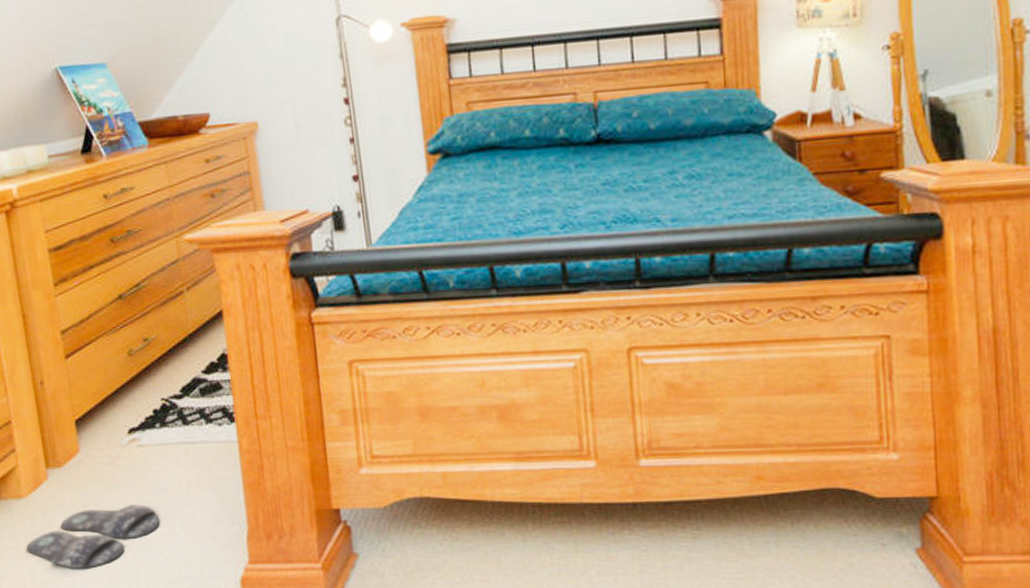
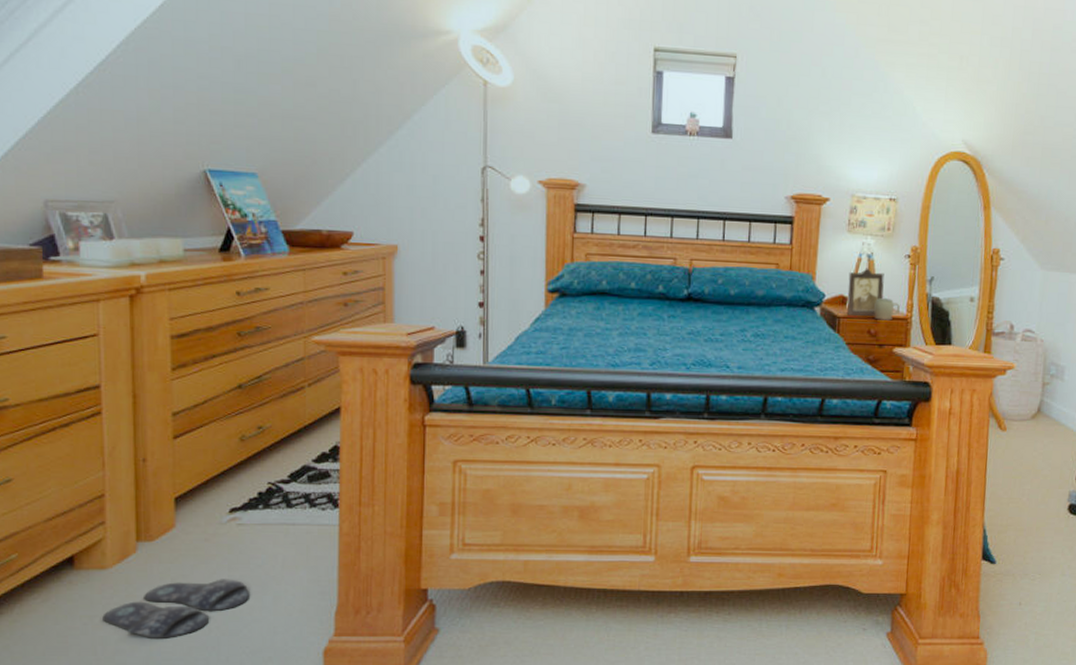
photo frame: none [805,70,857,138] -> present [847,268,885,317]
mug: none [846,106,883,138] -> present [874,297,900,321]

